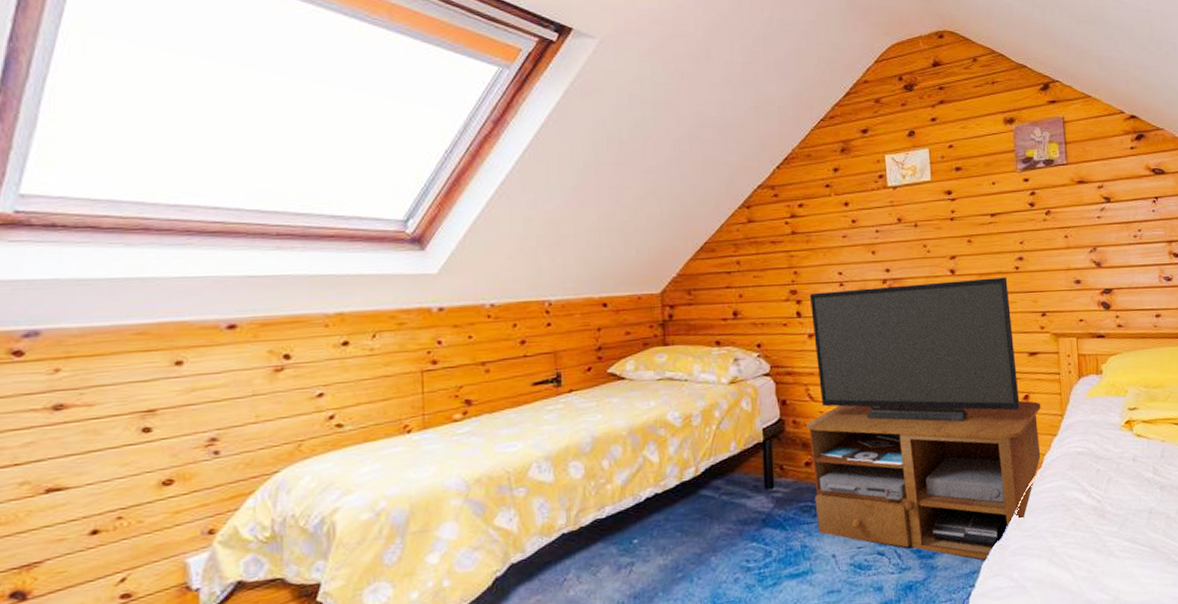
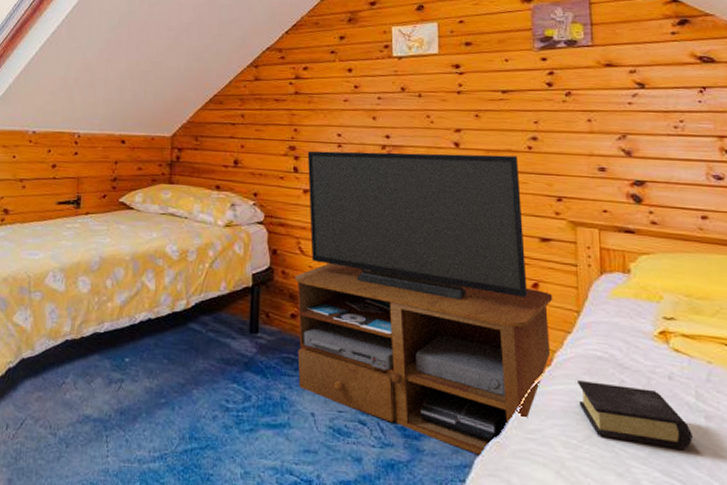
book: none [1063,472,1151,521] -> present [578,381,693,451]

